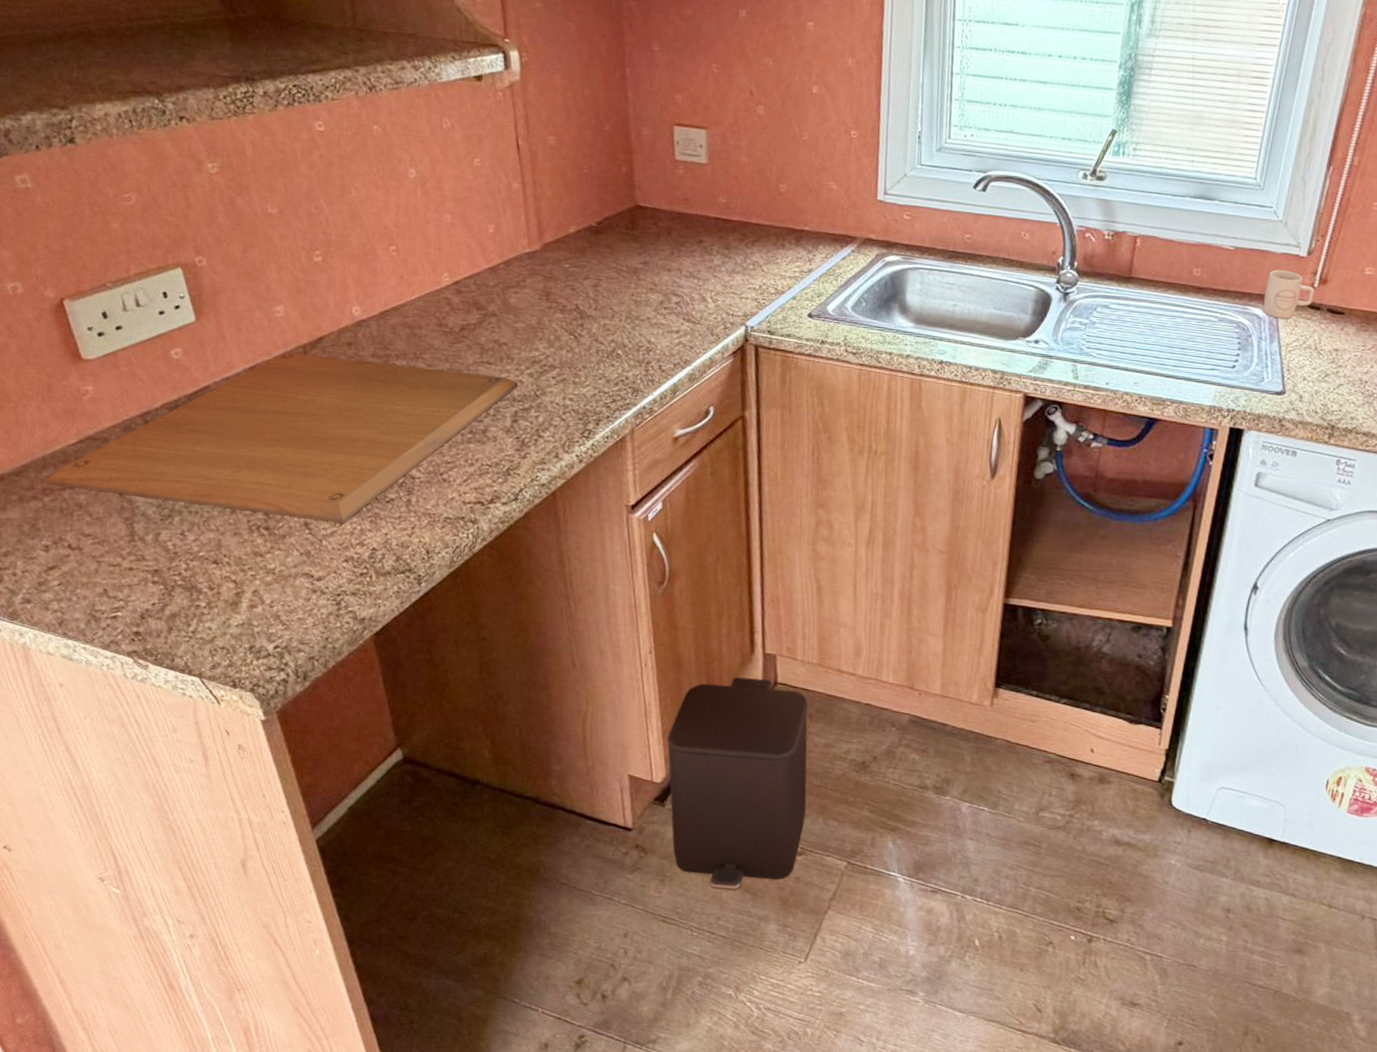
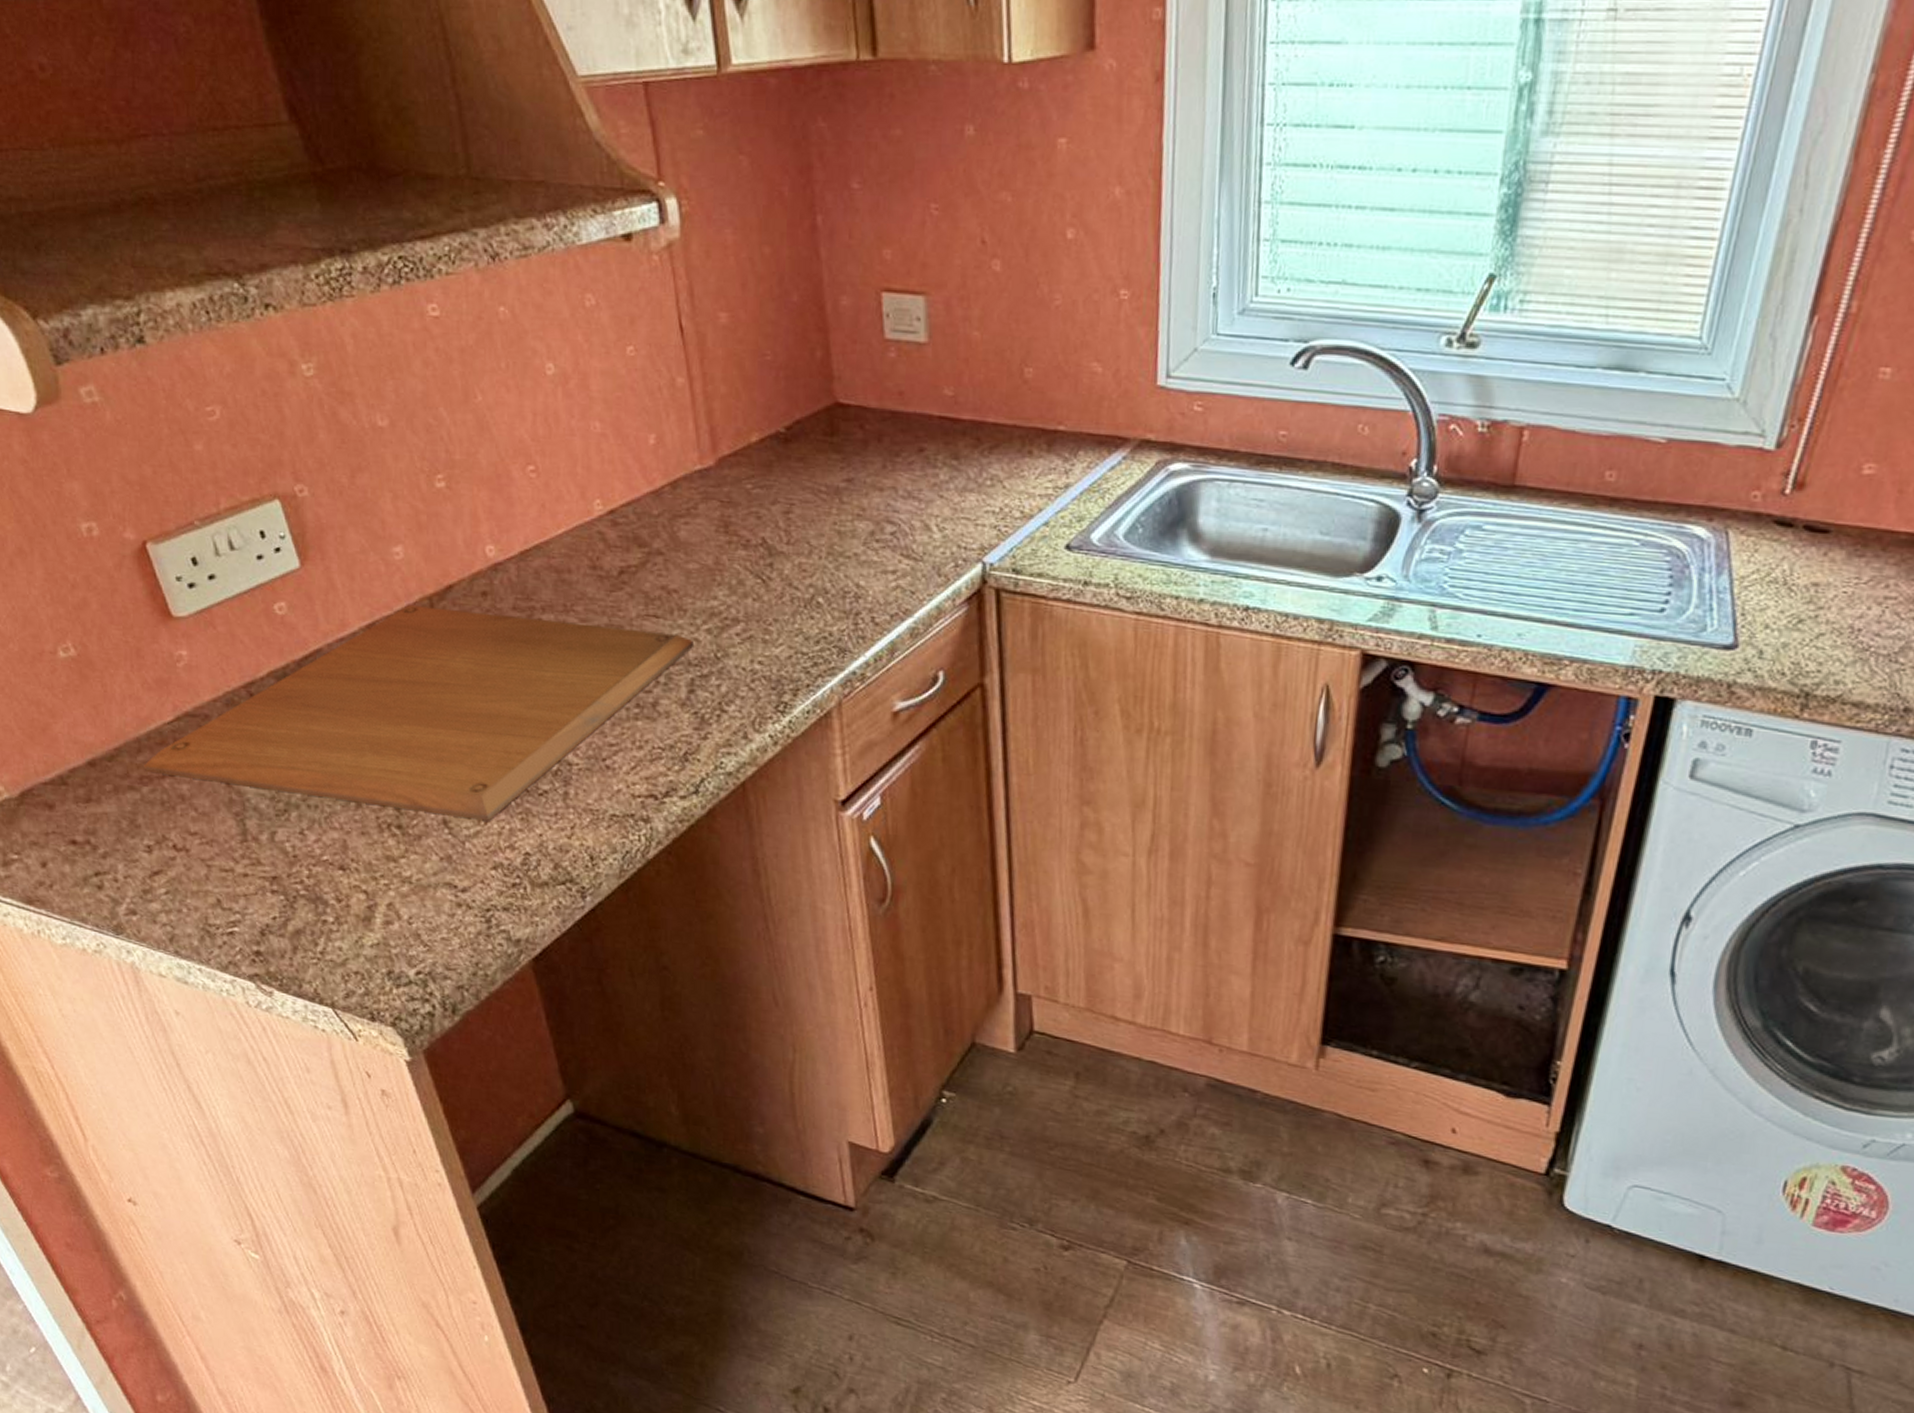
pedal bin: present [667,677,809,891] -> none [895,1023,1075,1290]
mug: present [1262,270,1315,319] -> none [1706,470,1785,542]

